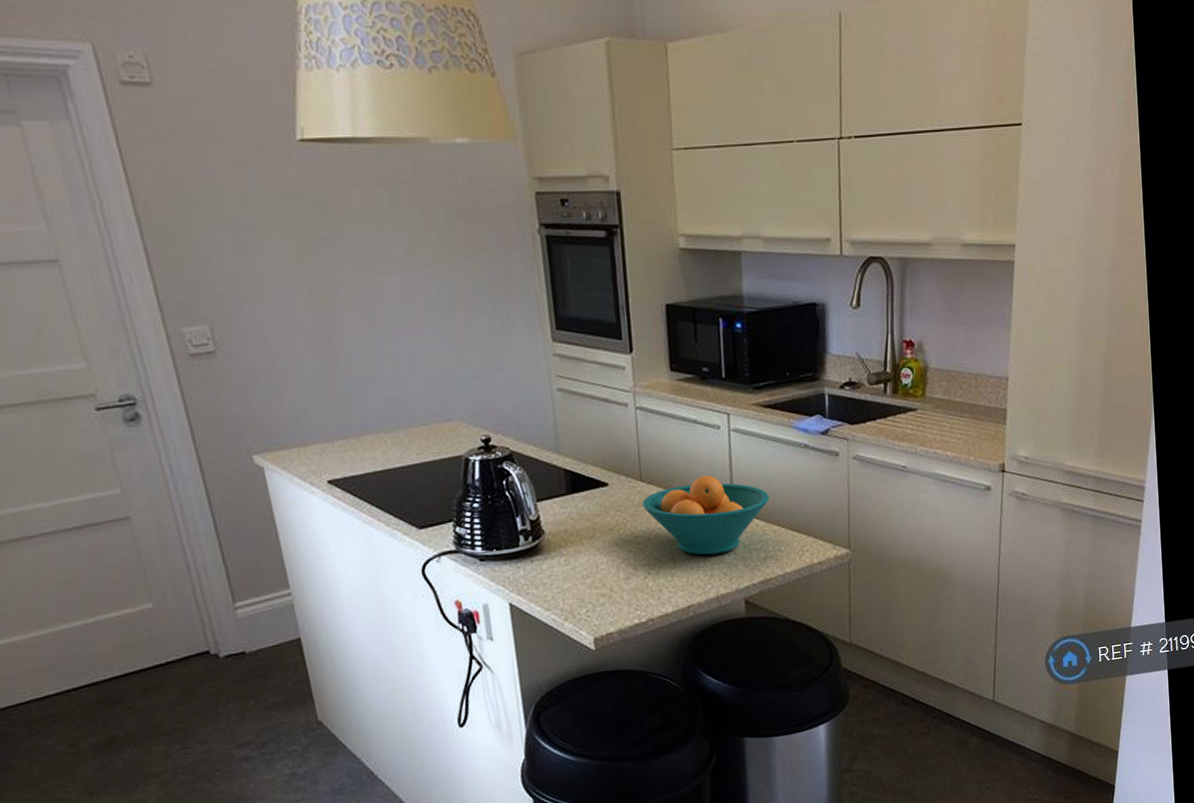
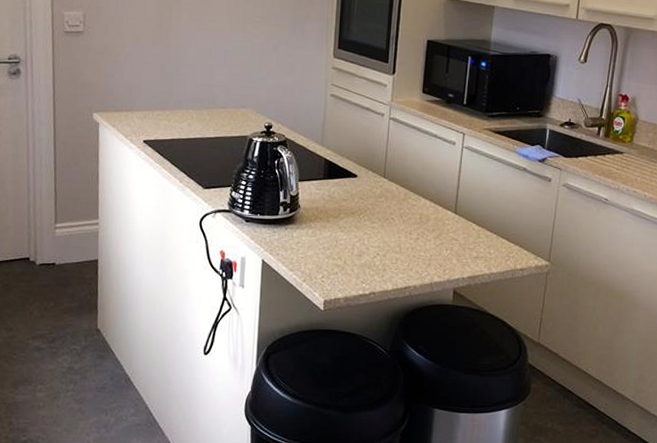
fruit bowl: present [642,475,770,556] -> none [382,181,488,248]

